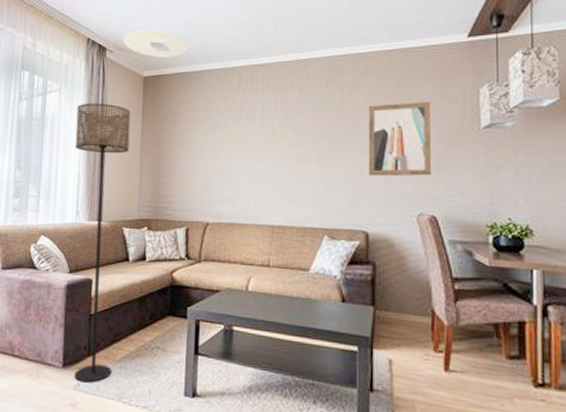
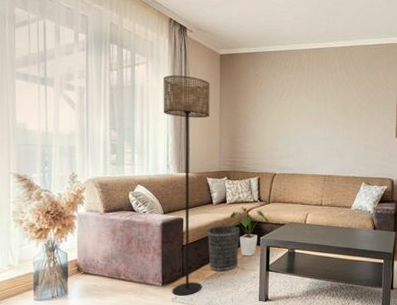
wastebasket: none [121,289,162,353] -> present [208,225,240,272]
ceiling light: present [124,30,188,58] -> none [202,14,257,39]
house plant: none [149,265,199,333] -> present [230,206,268,257]

